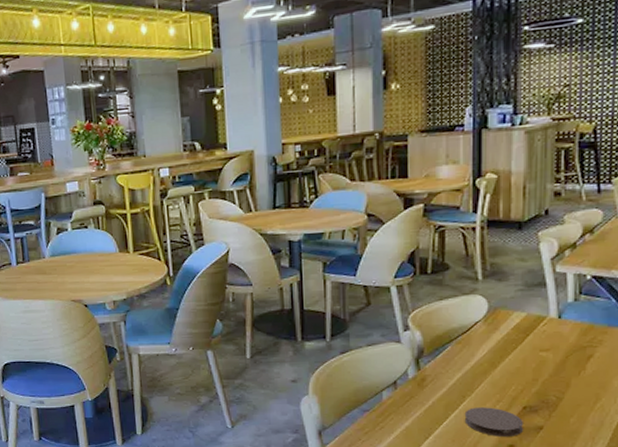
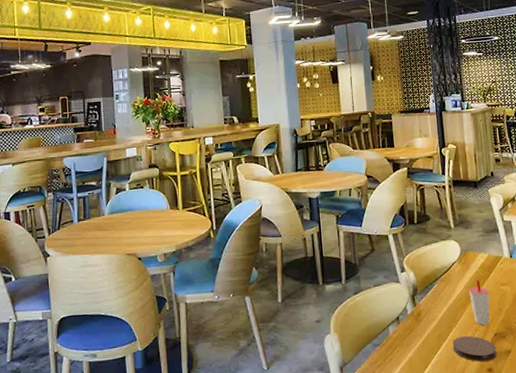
cup: none [493,343,523,396] -> present [468,279,490,325]

